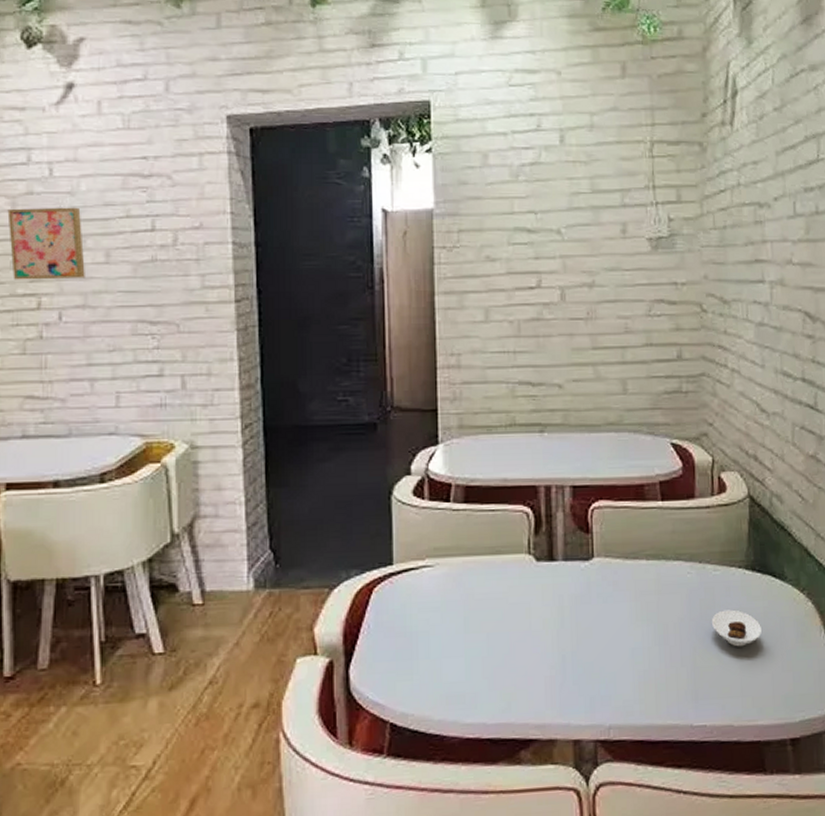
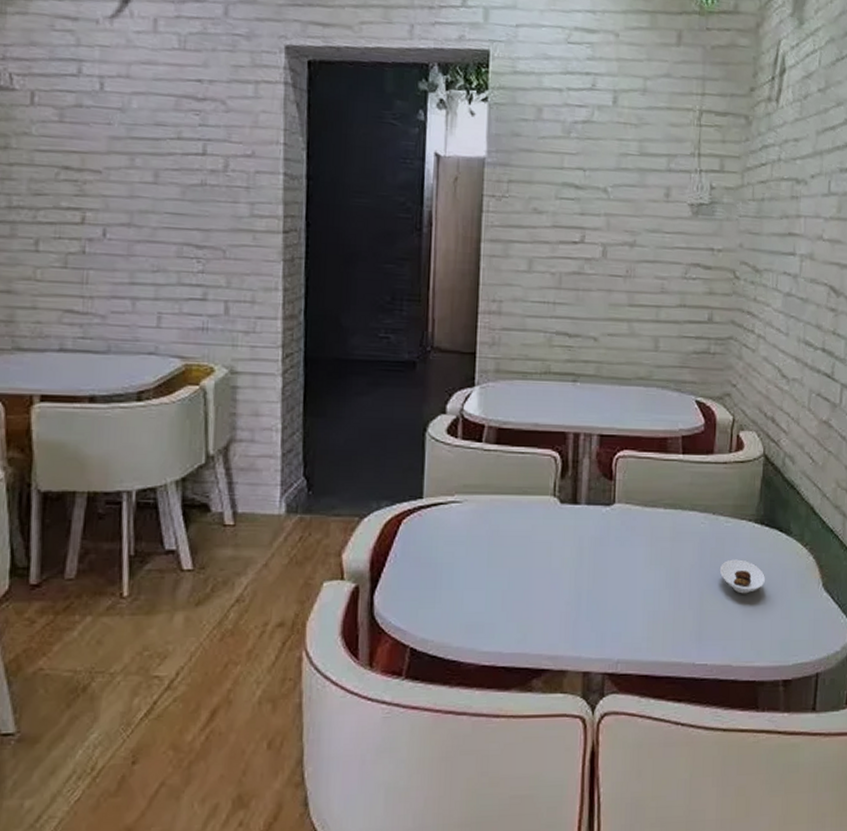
wall art: present [7,207,85,280] -> none [54,120,133,197]

